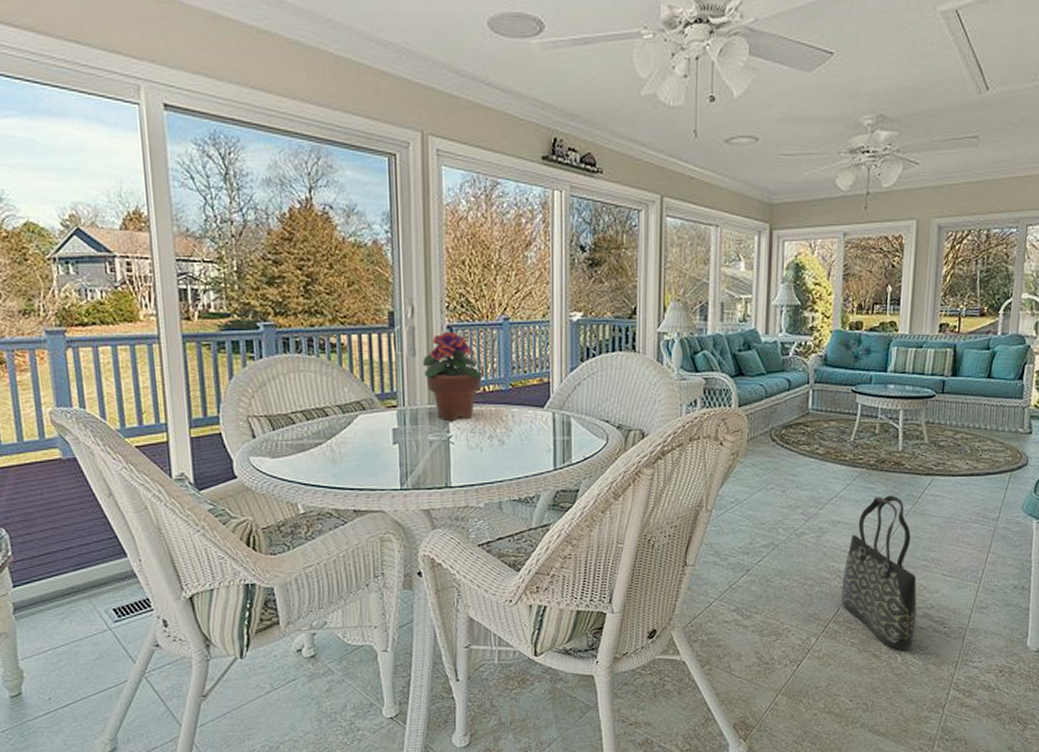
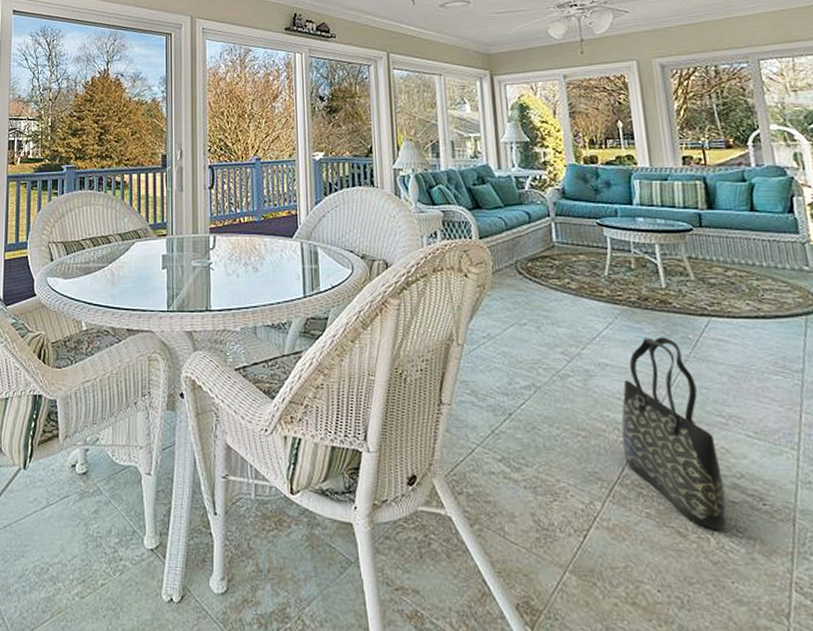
potted flower: present [422,331,482,420] -> none [188,170,238,248]

